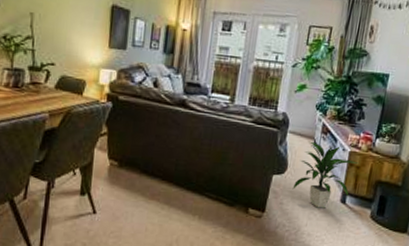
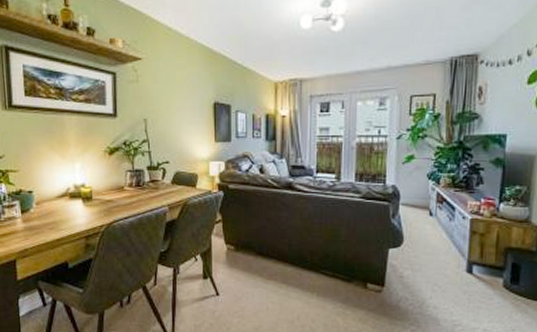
indoor plant: present [292,141,359,208] -> none [411,211,482,280]

